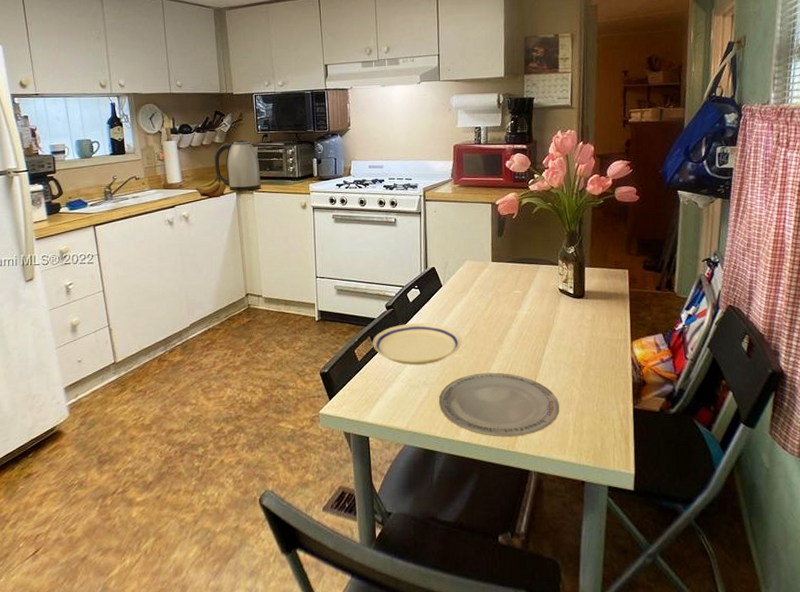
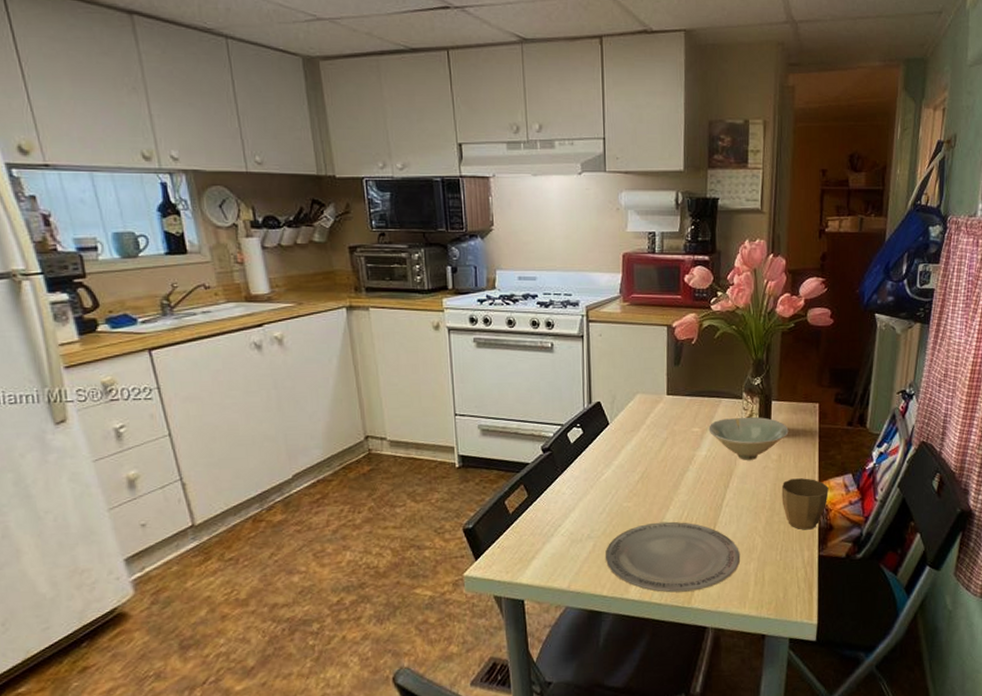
fruit: present [195,176,227,198] -> none [289,286,333,315]
kettle: present [214,140,262,192] -> none [314,239,380,308]
plate: present [373,323,461,365] -> none [526,468,632,516]
bowl: none [529,281,601,319] -> present [708,417,789,460]
cup: none [596,337,641,385] -> present [781,478,829,530]

